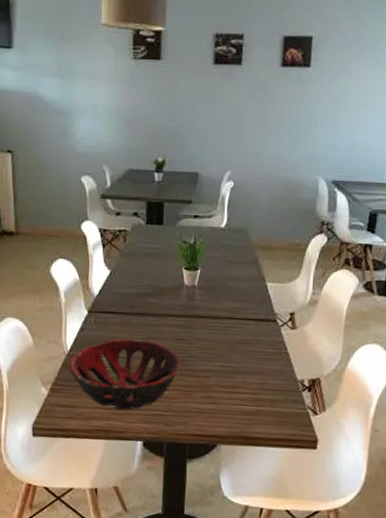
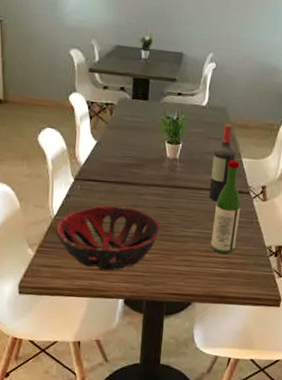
wine bottle: none [231,245,260,331] -> present [208,123,236,202]
wine bottle: none [235,285,267,390] -> present [210,160,241,254]

